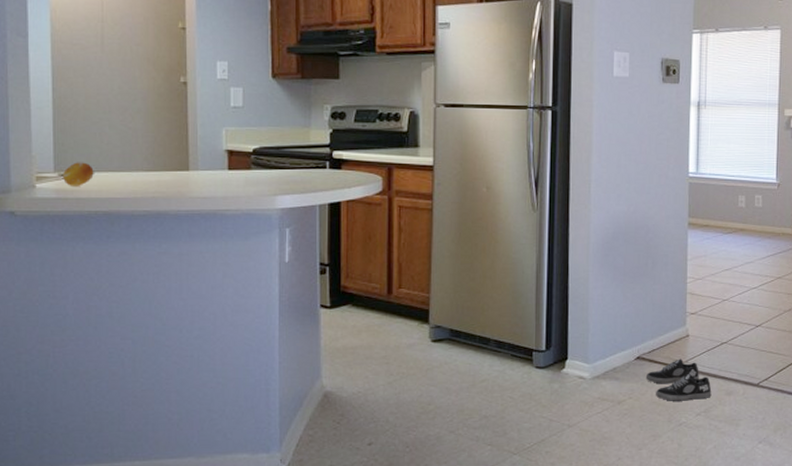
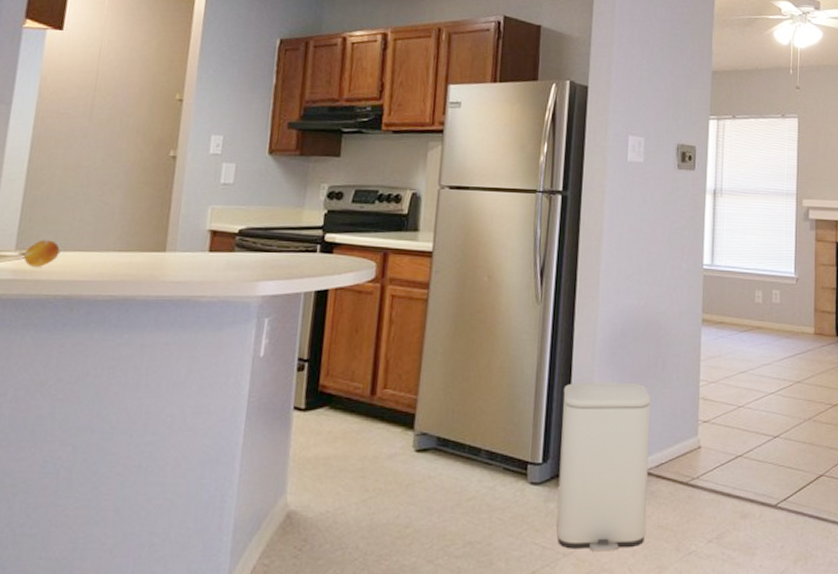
pedal bin: none [560,280,643,423] -> present [556,382,651,552]
shoe: present [645,358,712,401] -> none [652,474,725,525]

